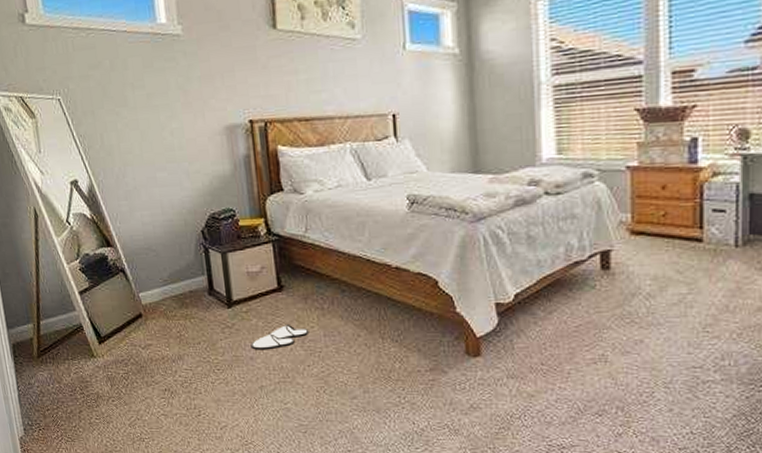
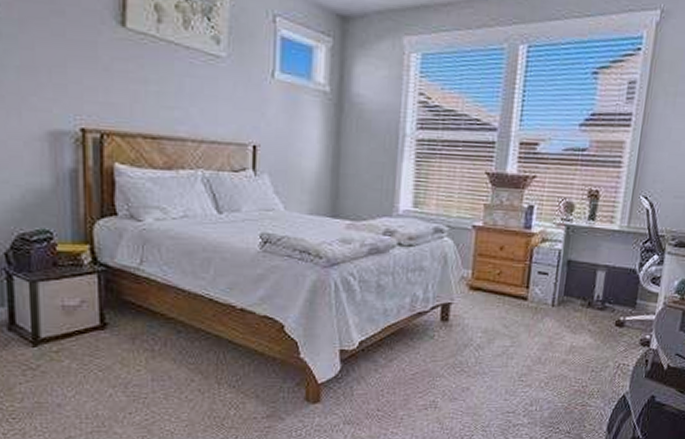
slippers: present [250,325,308,350] -> none [59,367,133,396]

